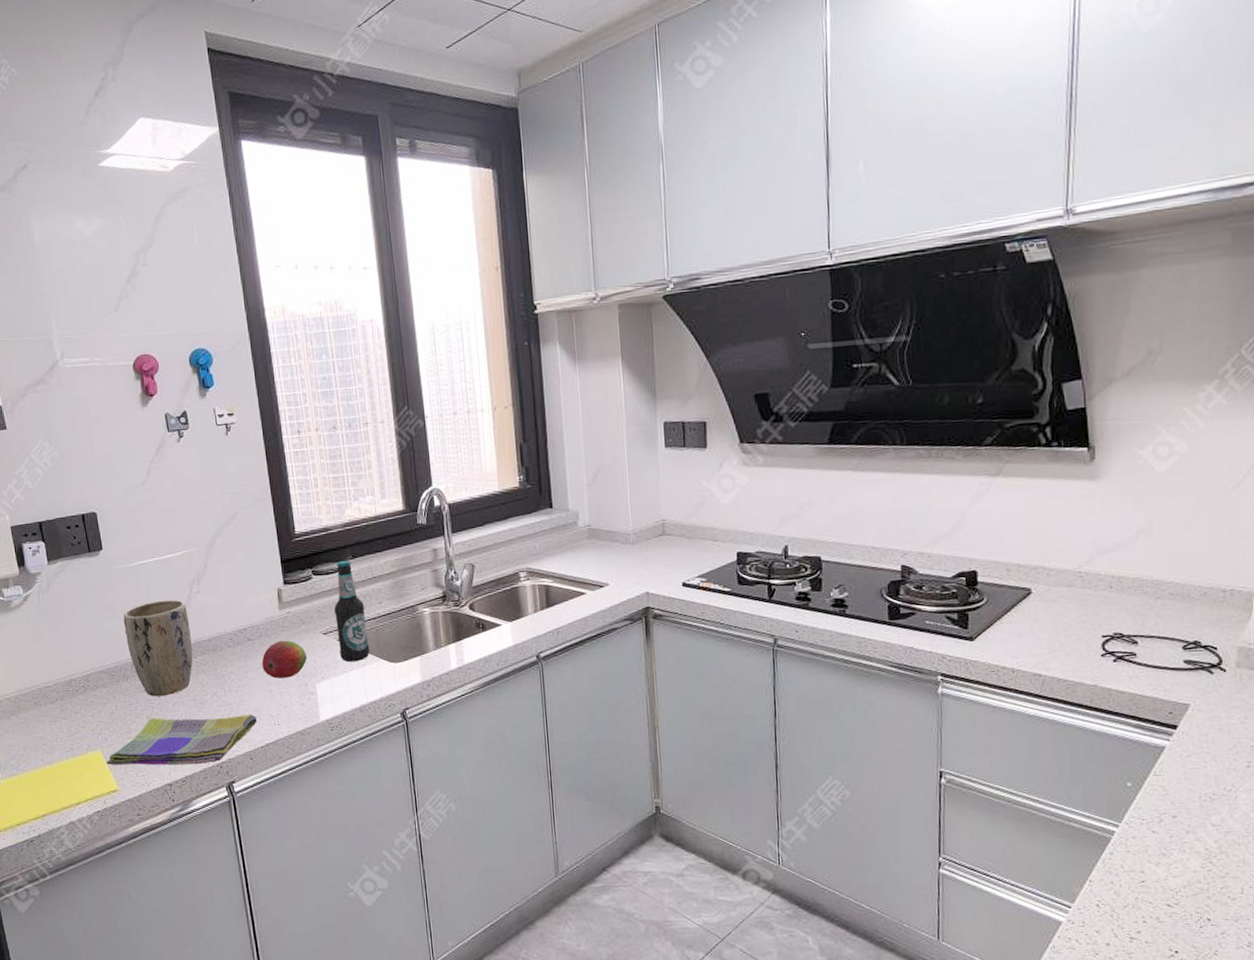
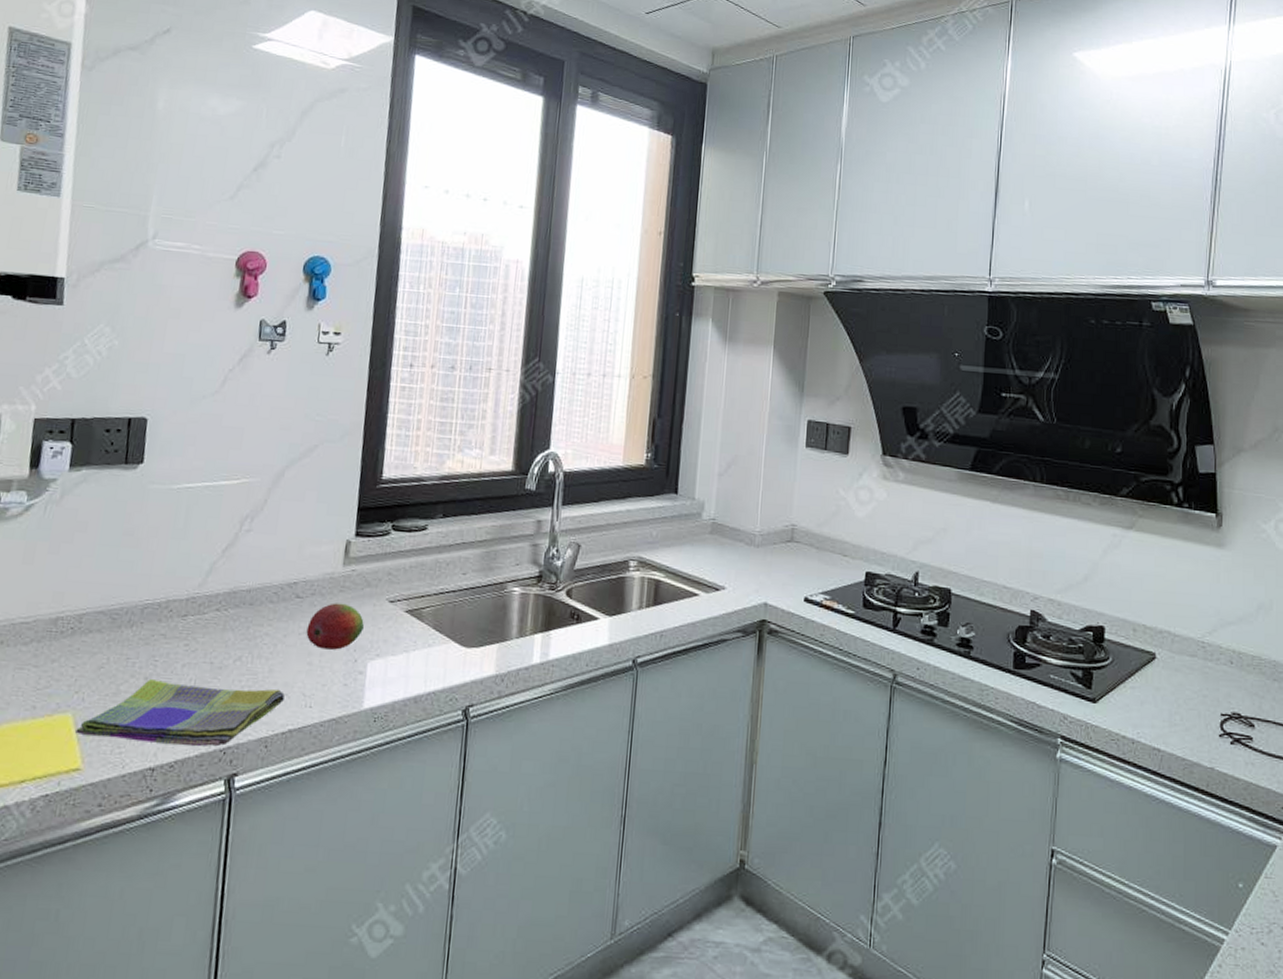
plant pot: present [123,599,193,697] -> none [143,534,230,654]
bottle: present [334,560,370,663] -> none [404,518,446,641]

